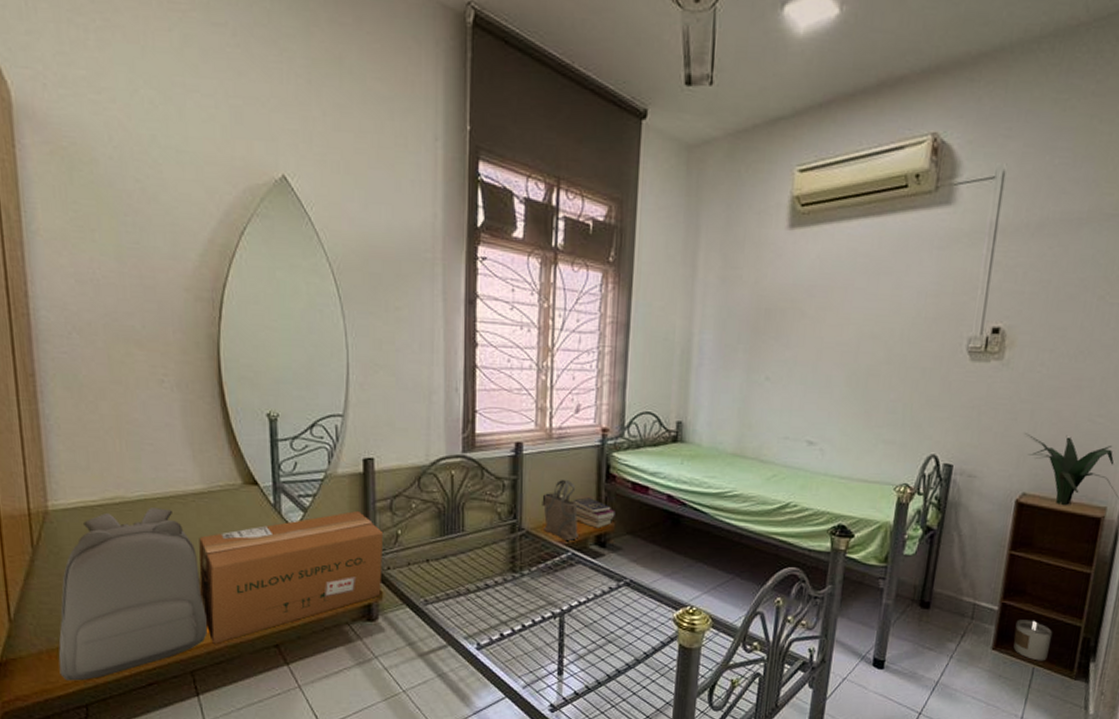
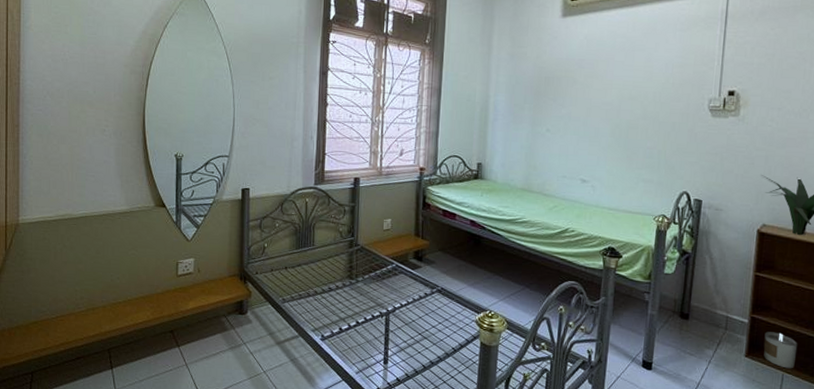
backpack: present [58,508,208,681] -> none [15,223,123,354]
box: present [198,510,384,644] -> none [119,227,254,328]
tote bag: present [542,480,578,541] -> none [373,207,401,255]
books: present [572,497,616,529] -> none [396,221,430,246]

